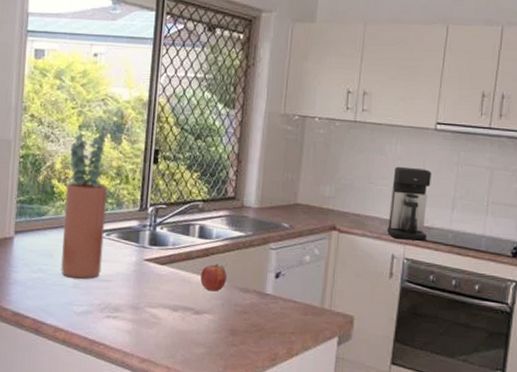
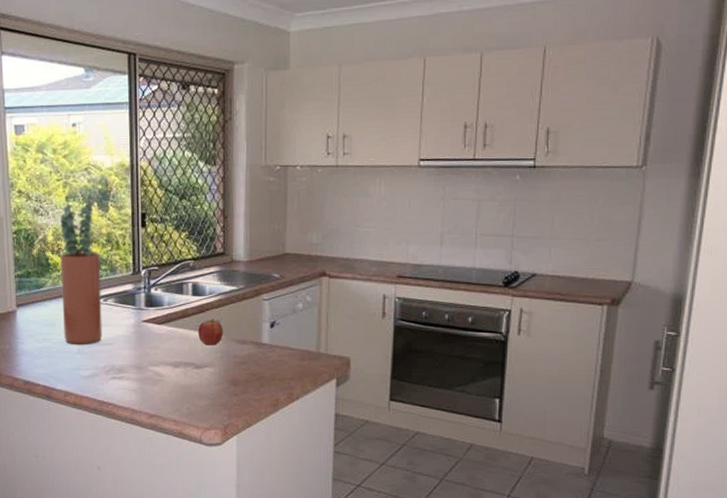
coffee maker: present [387,166,432,241] -> none [376,206,418,279]

